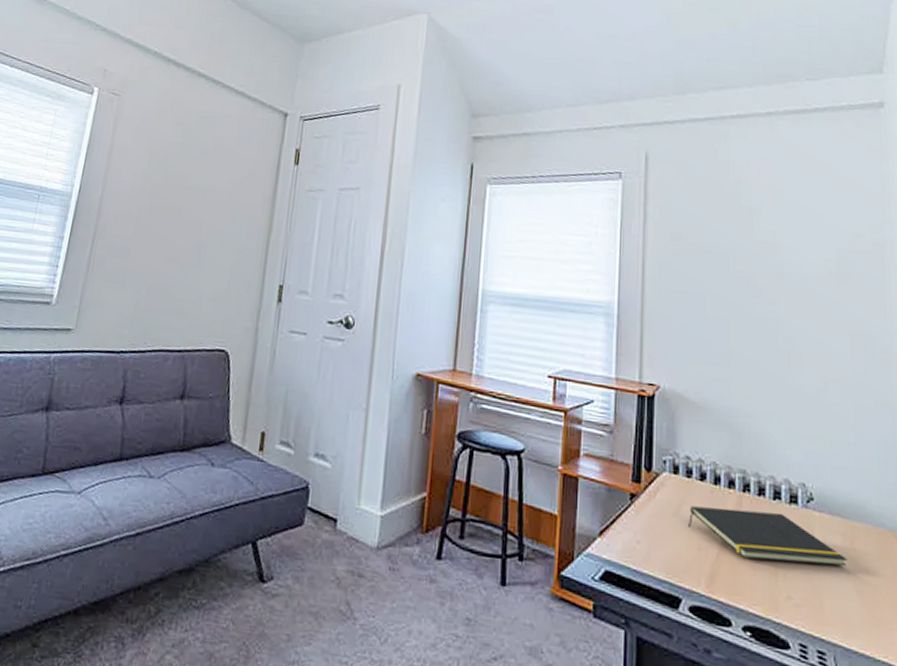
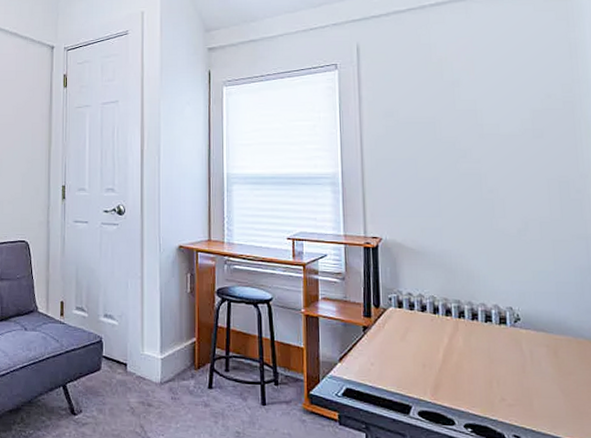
notepad: present [689,506,847,567] -> none [413,332,552,372]

